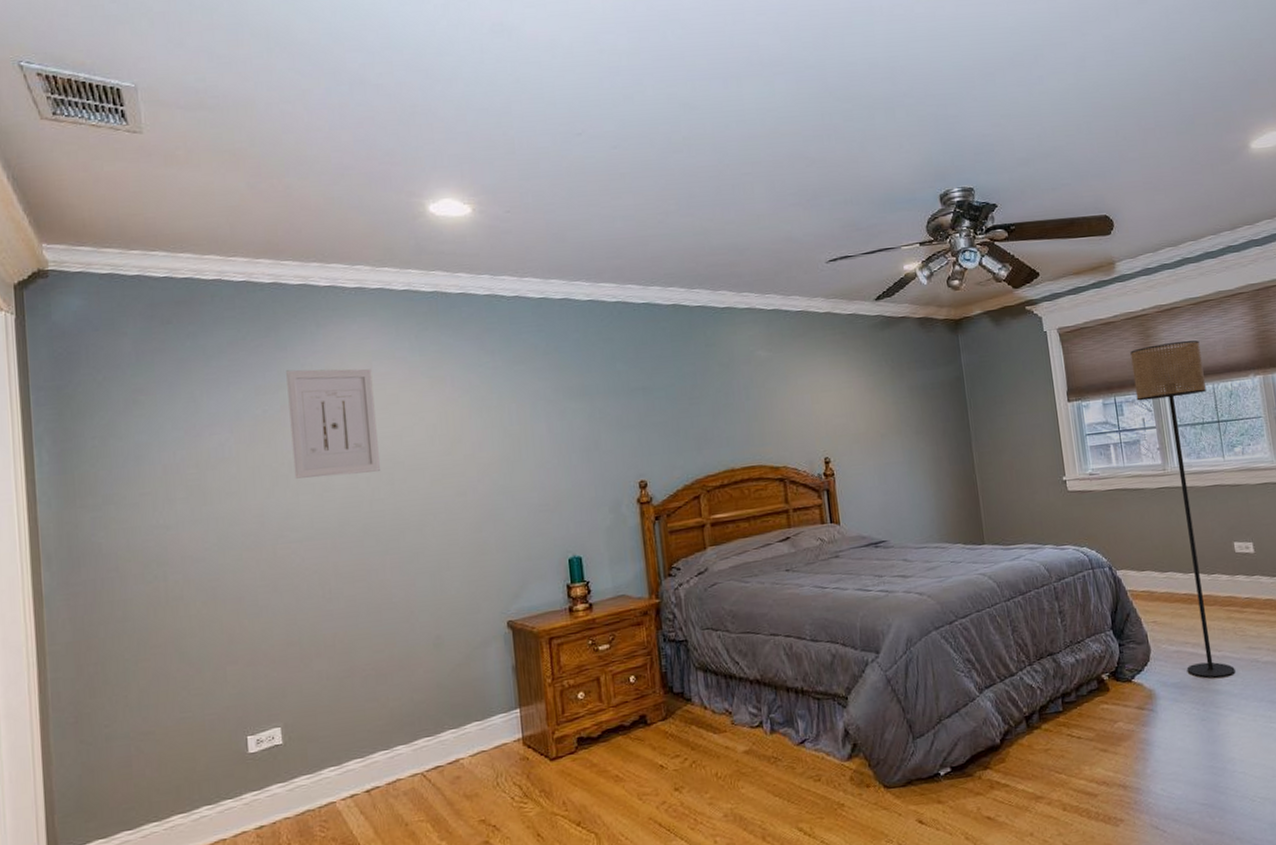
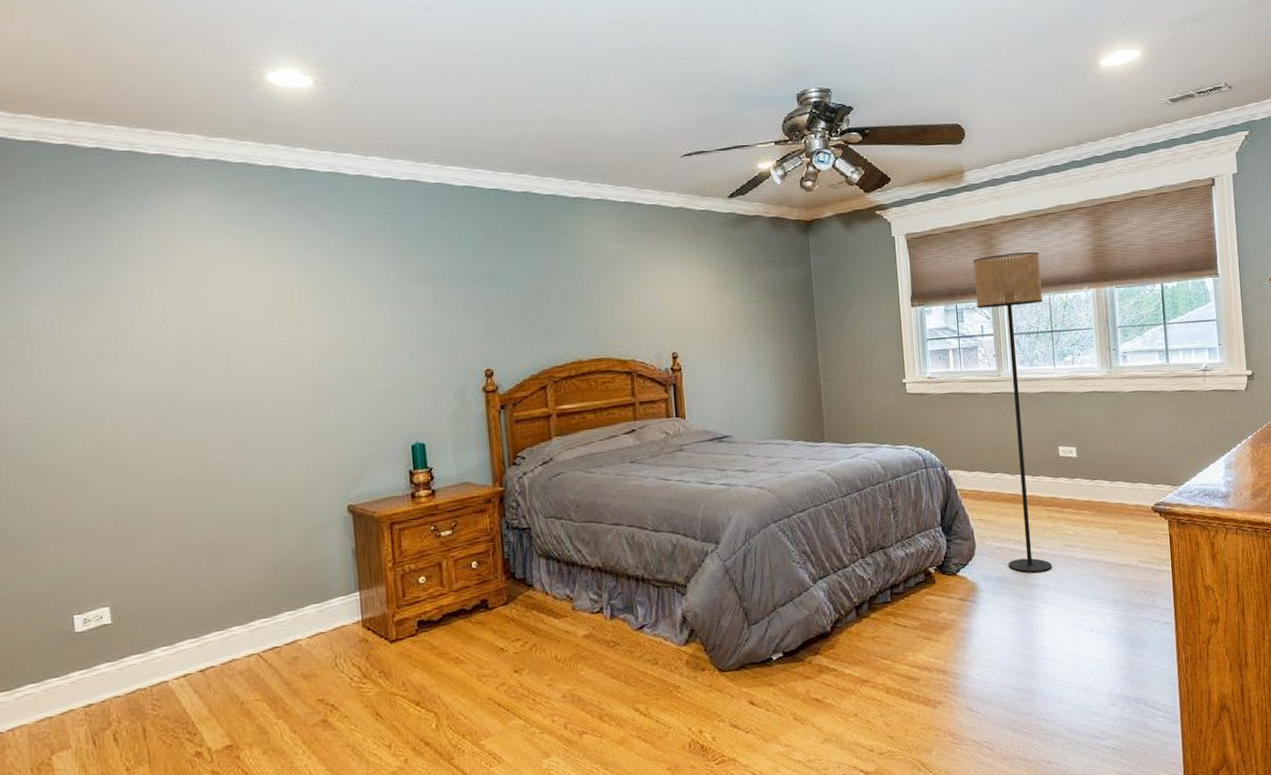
wall art: present [286,368,380,479] -> none [112,241,214,355]

